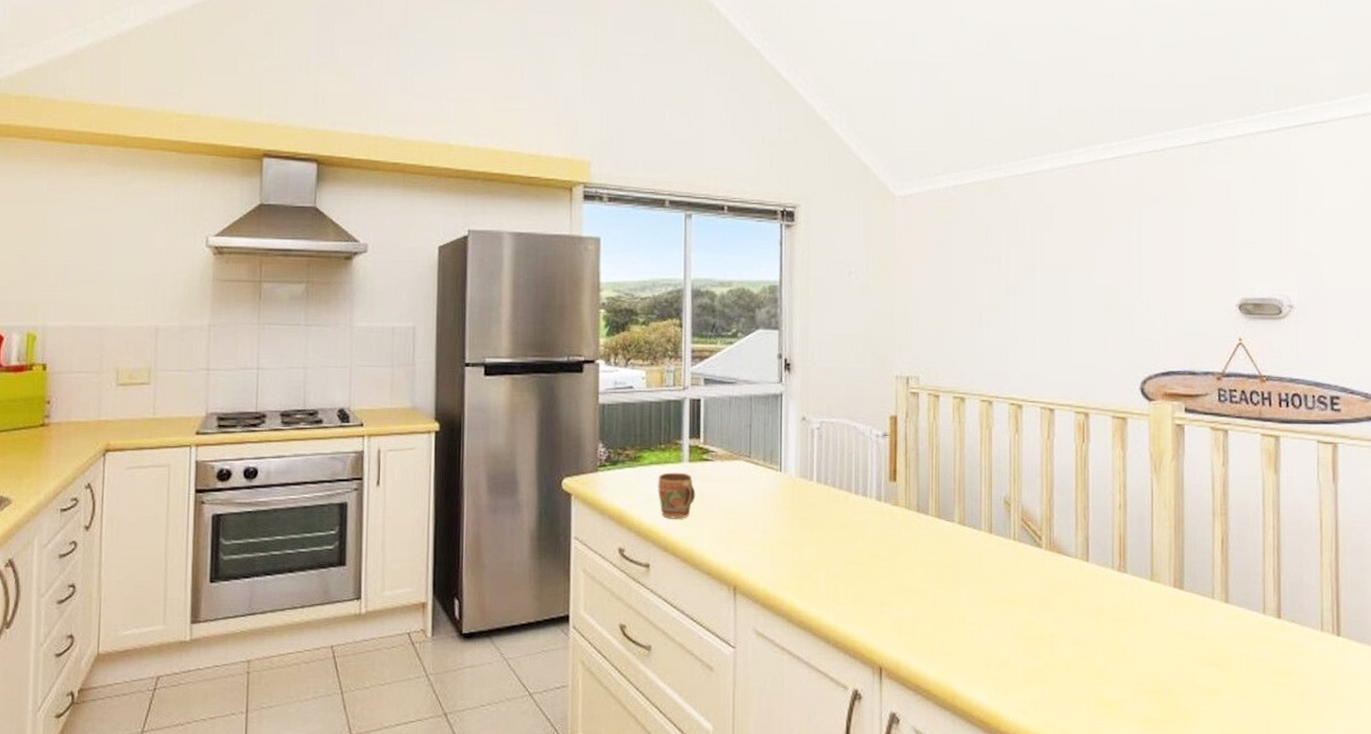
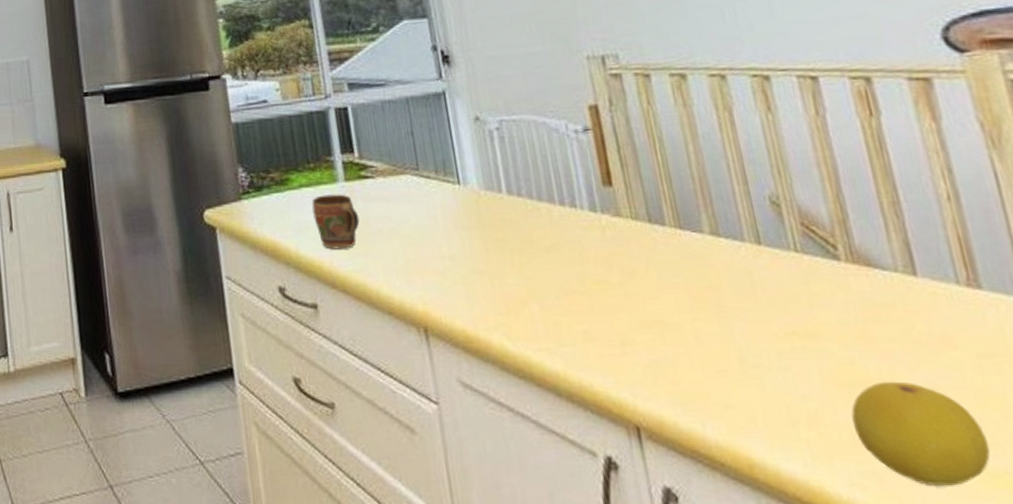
lemon: none [1026,637,1109,710] -> present [851,381,991,486]

